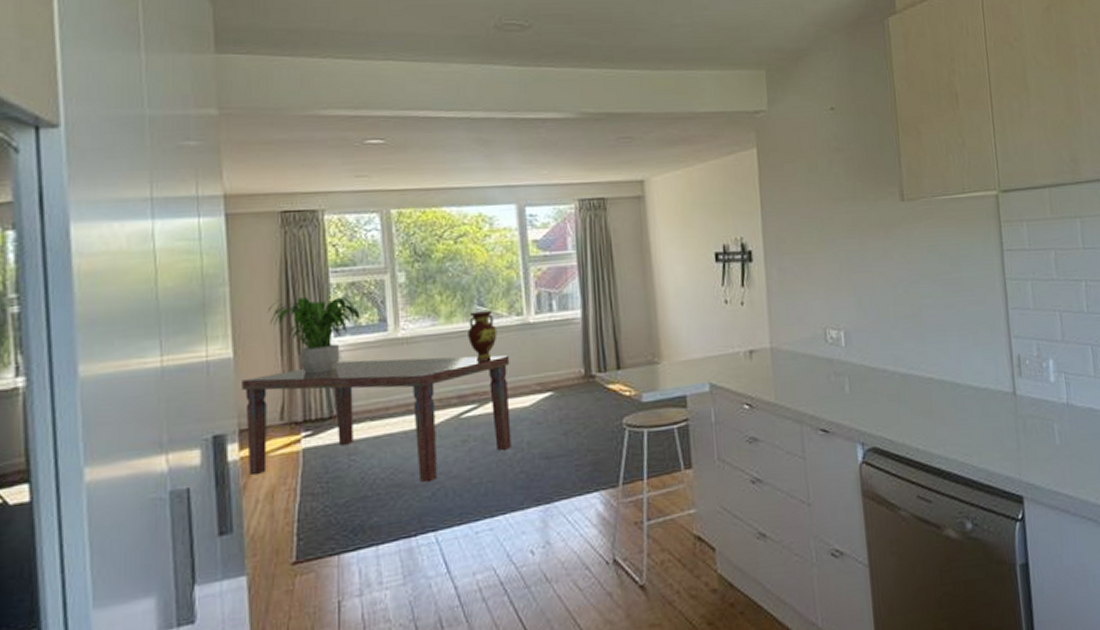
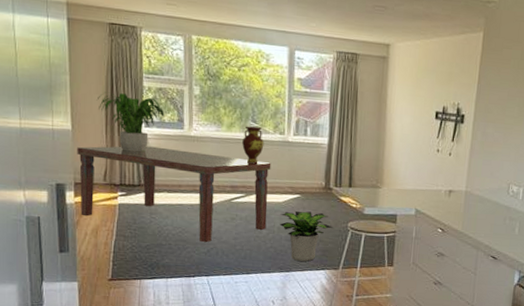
potted plant: none [529,412,603,485] -> present [280,210,333,262]

